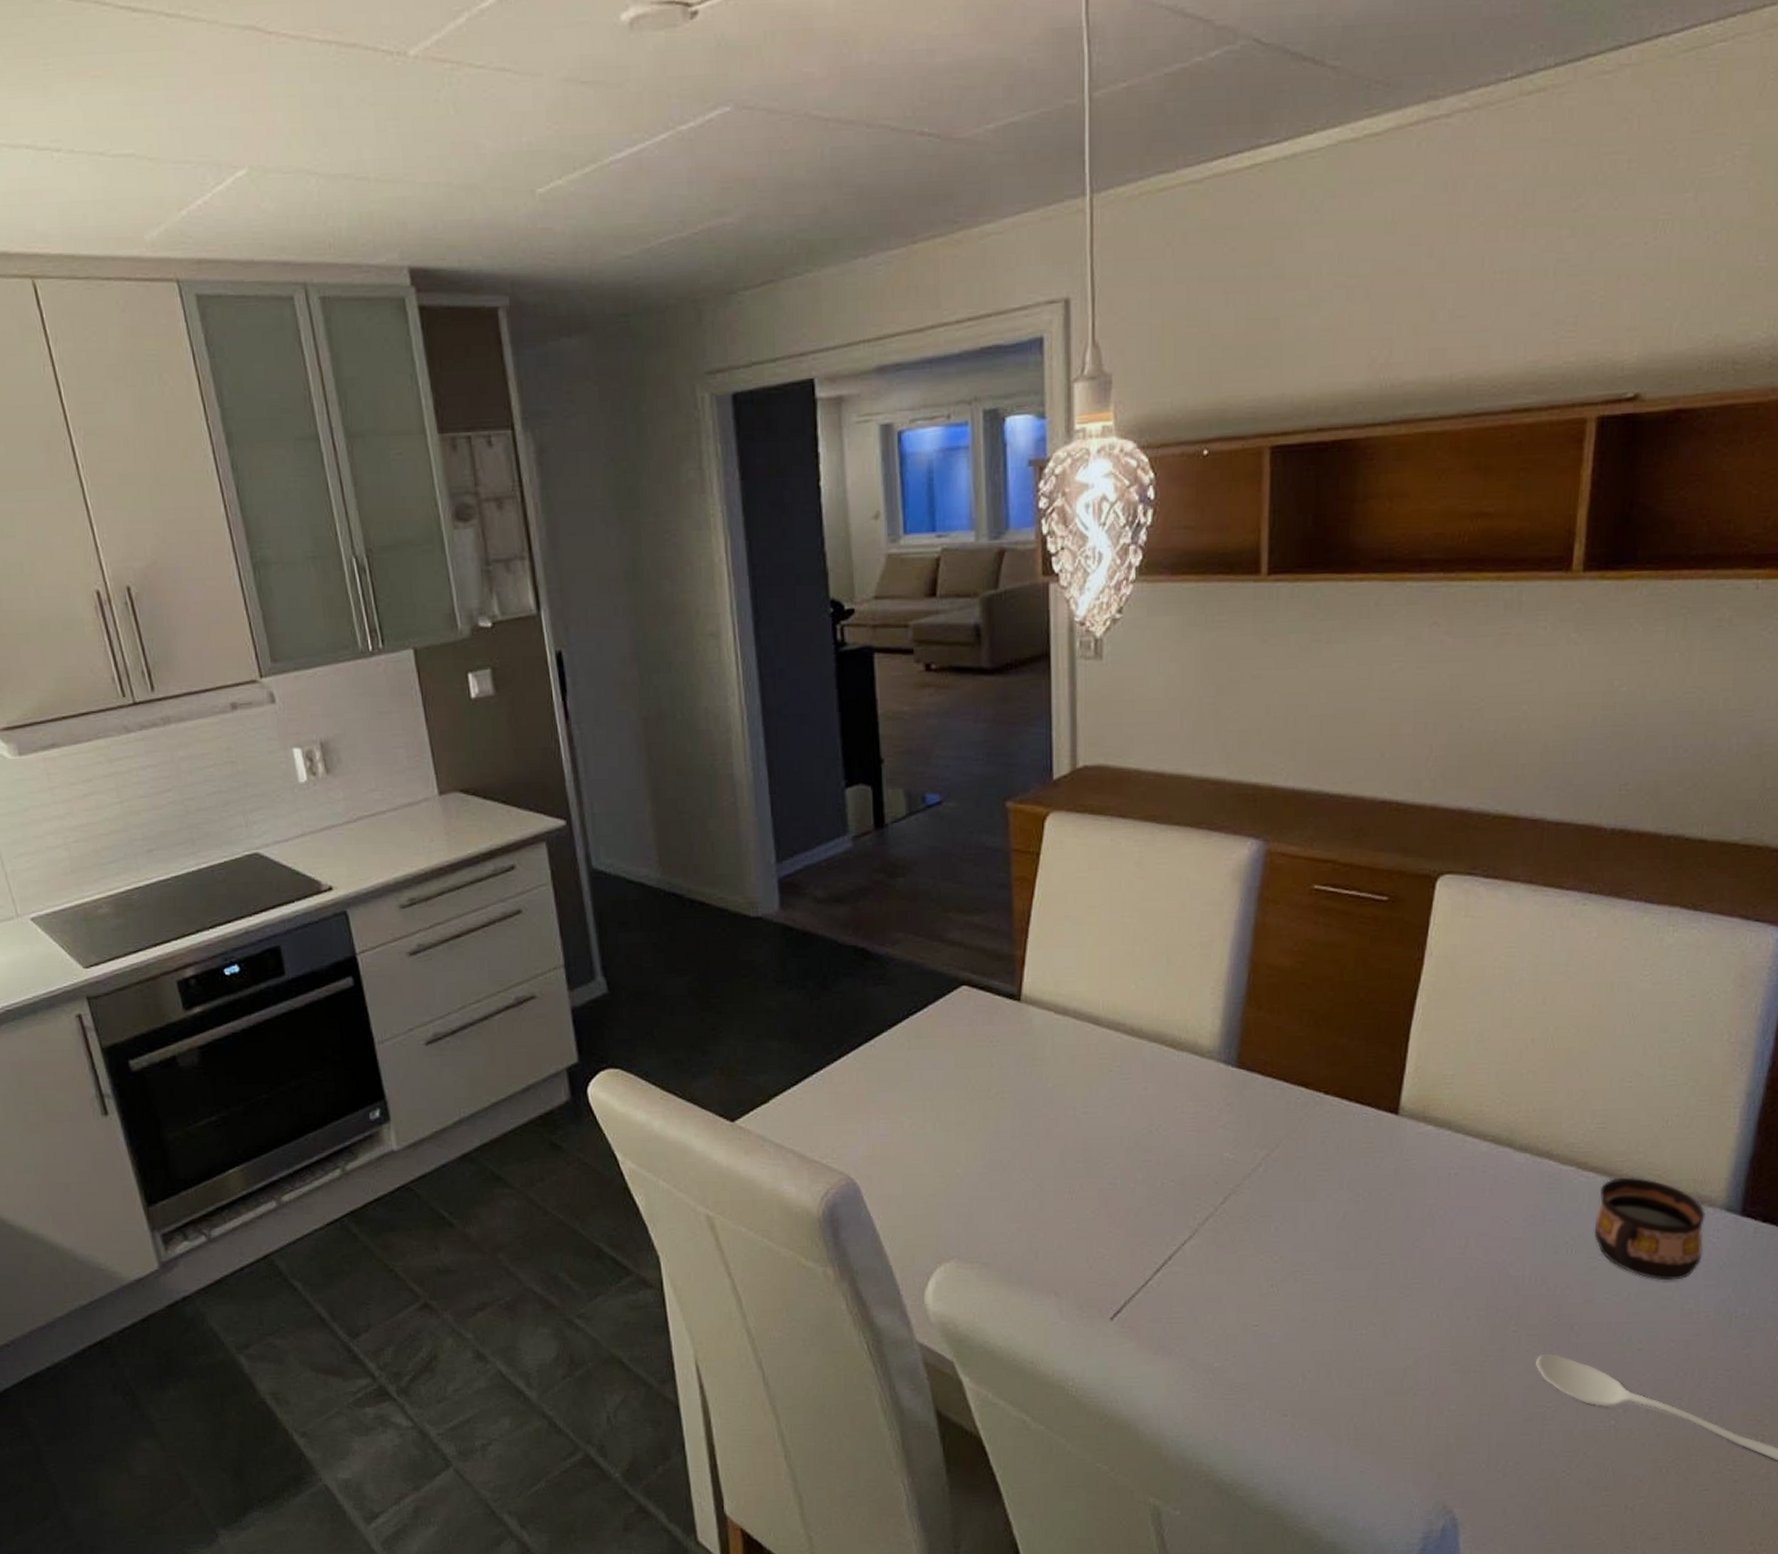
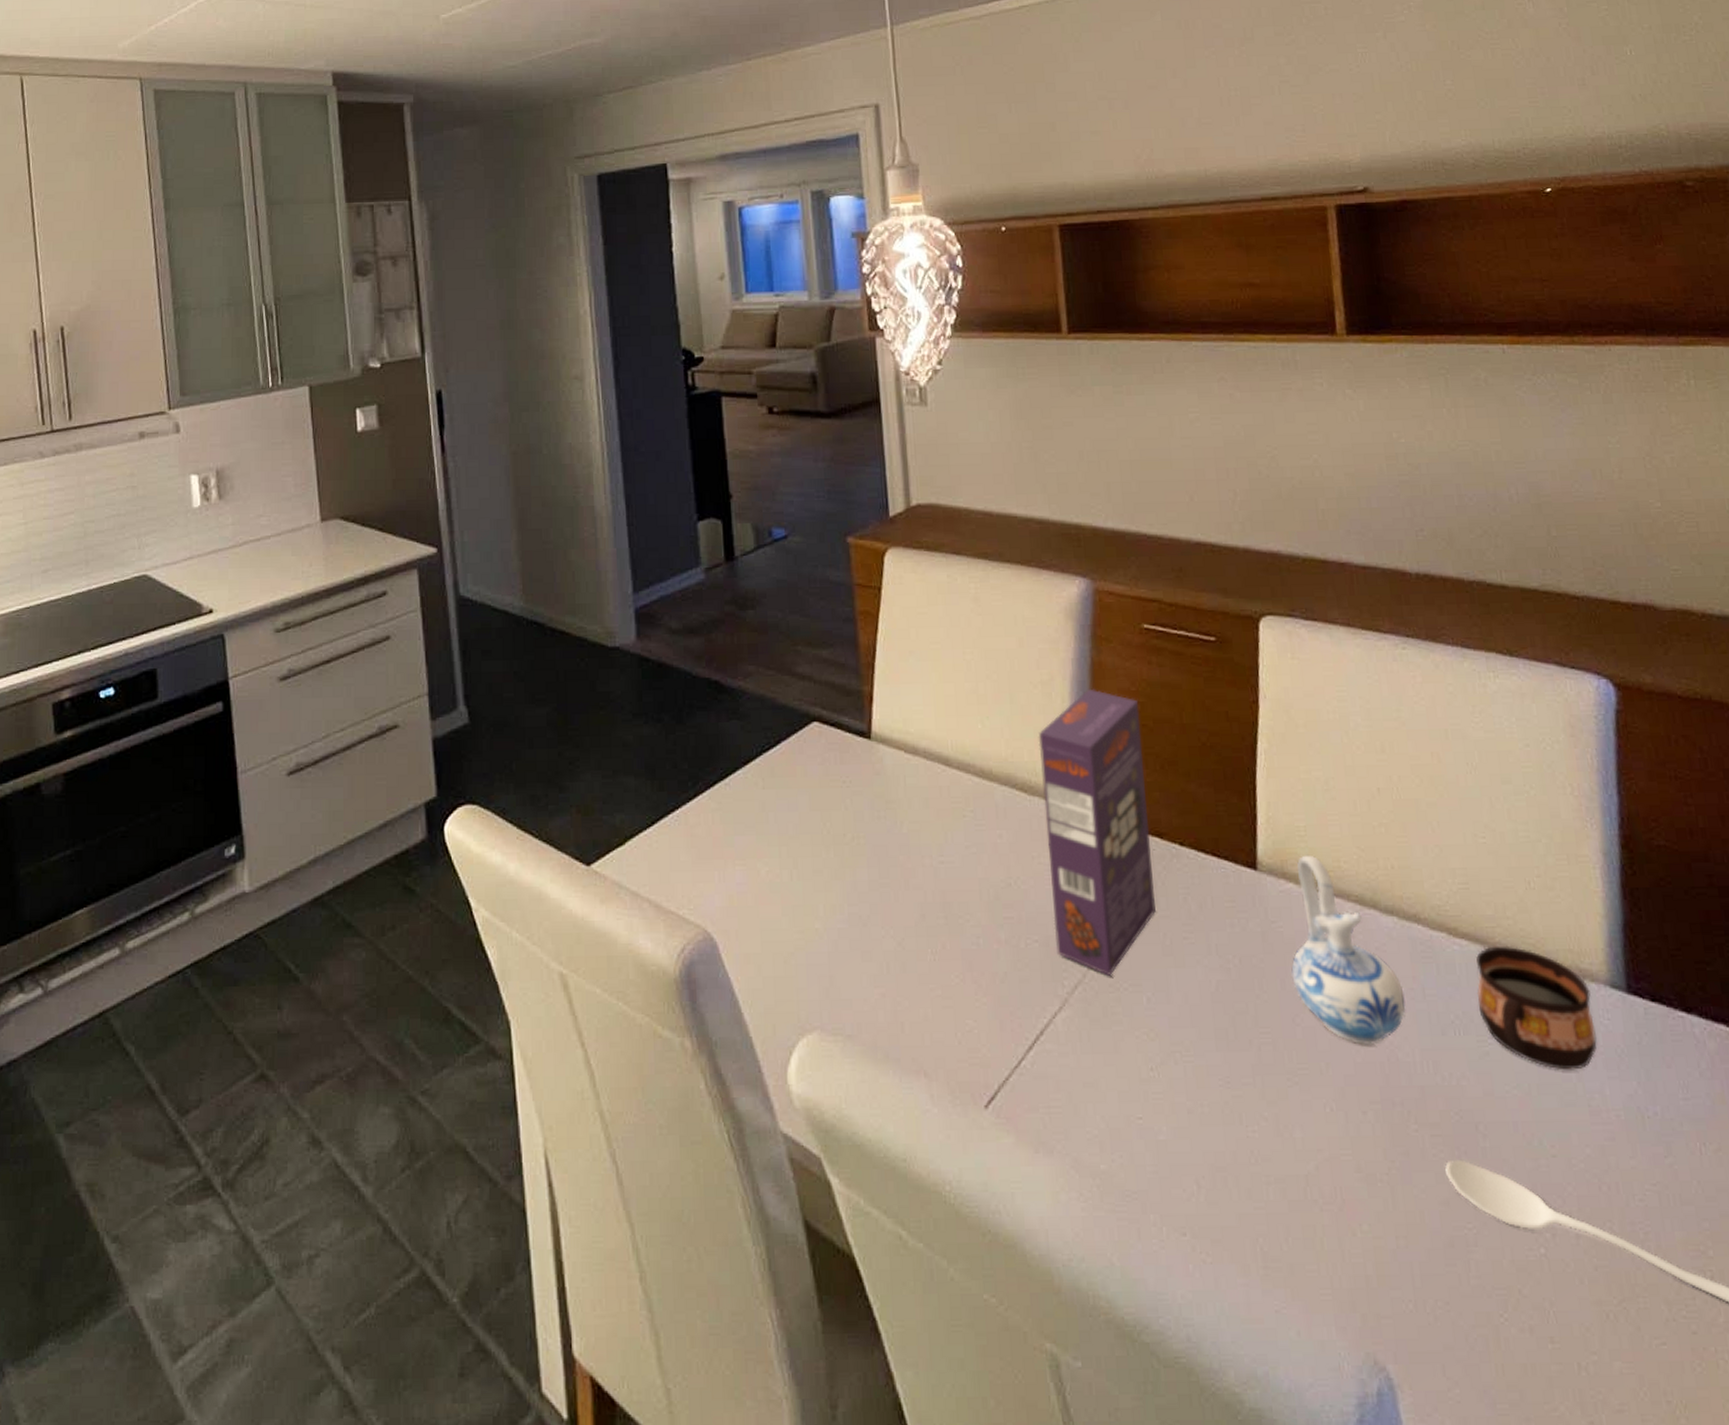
cereal box: none [1191,949,1300,1209] -> present [1038,688,1157,976]
ceramic pitcher: none [1418,1100,1525,1264] -> present [1291,855,1406,1046]

